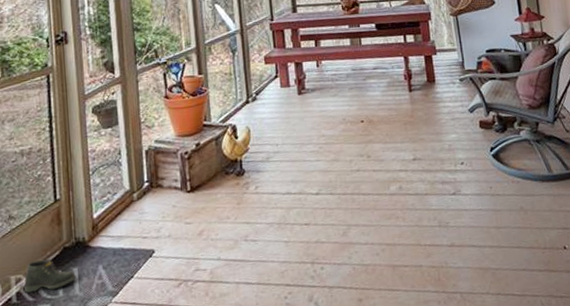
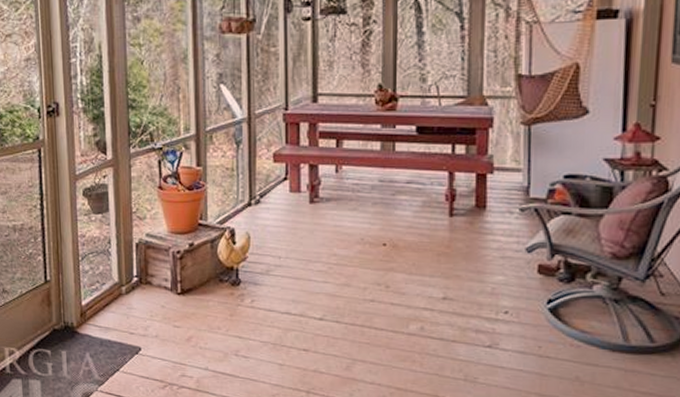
boot: present [23,258,77,293] -> none [16,337,65,367]

